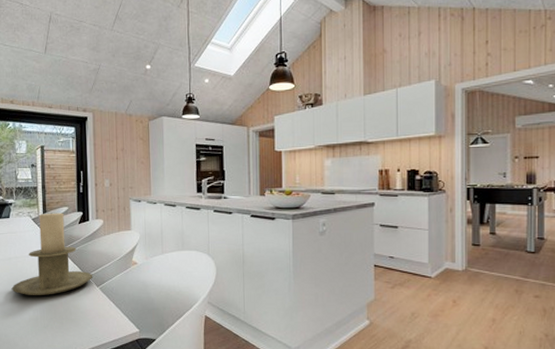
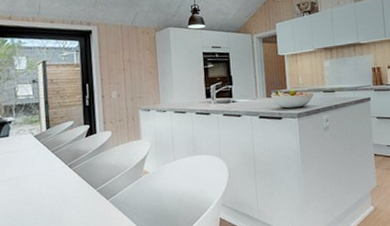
candle holder: present [11,213,93,296] -> none [12,127,103,217]

